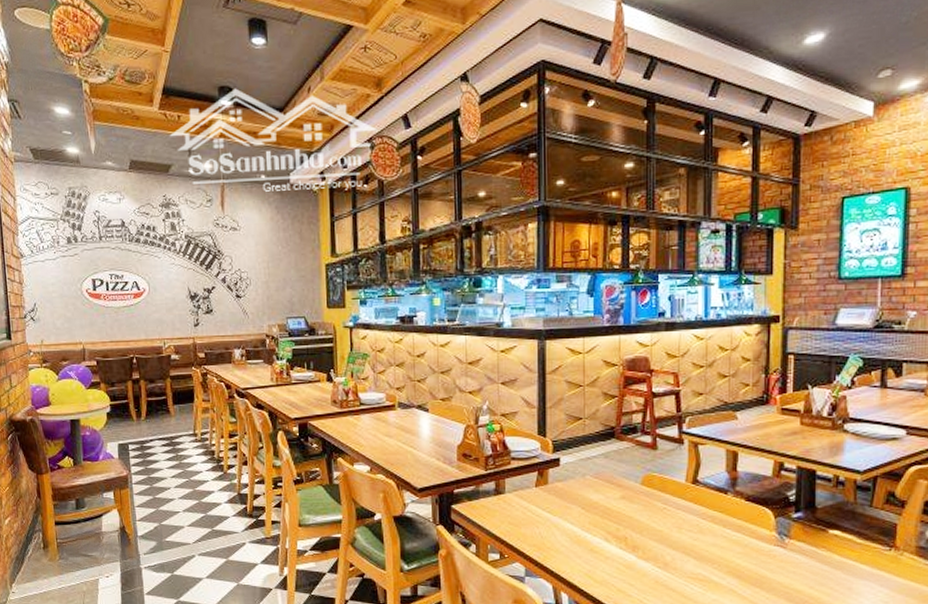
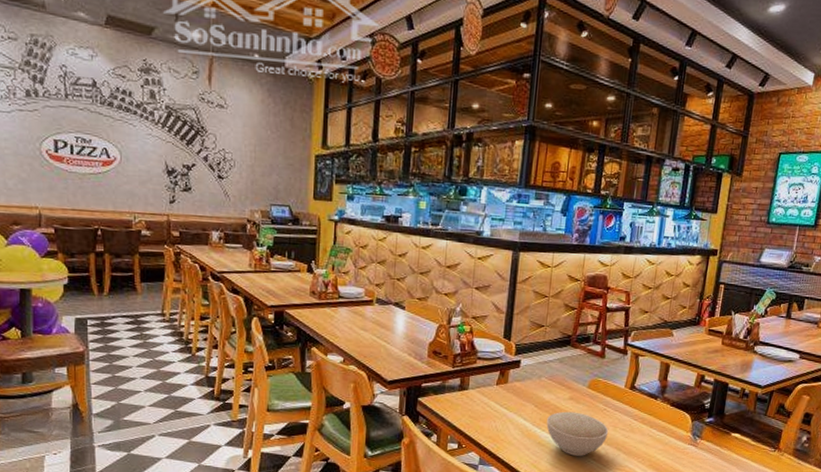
bowl: none [598,512,673,564] -> present [546,411,609,456]

